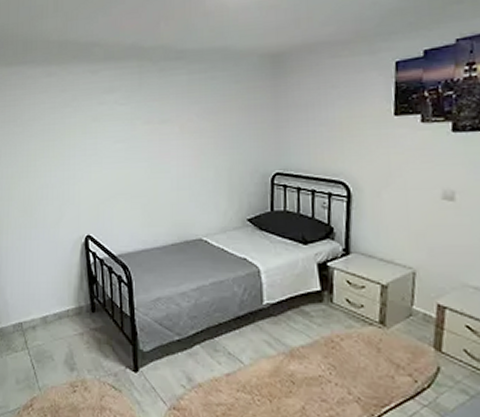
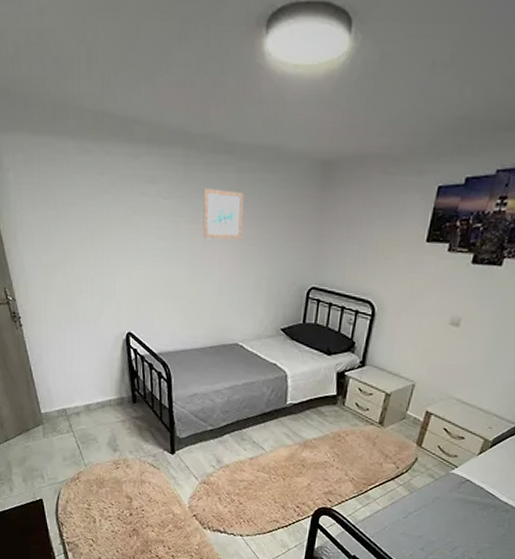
wall art: none [158,90,198,137] -> present [203,188,244,240]

